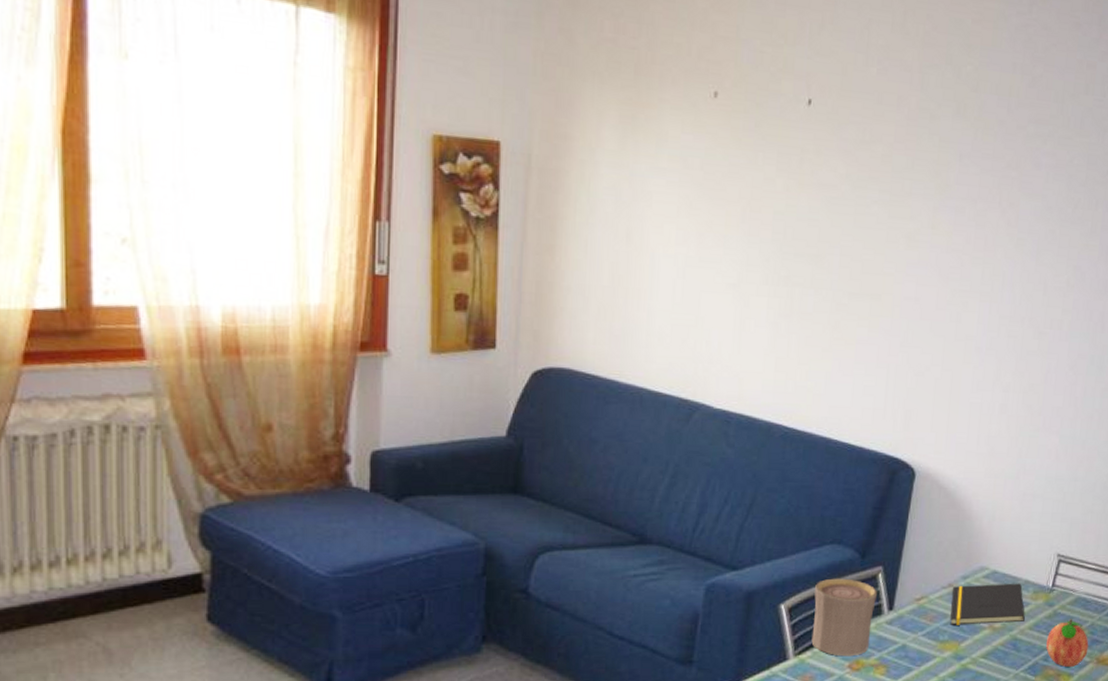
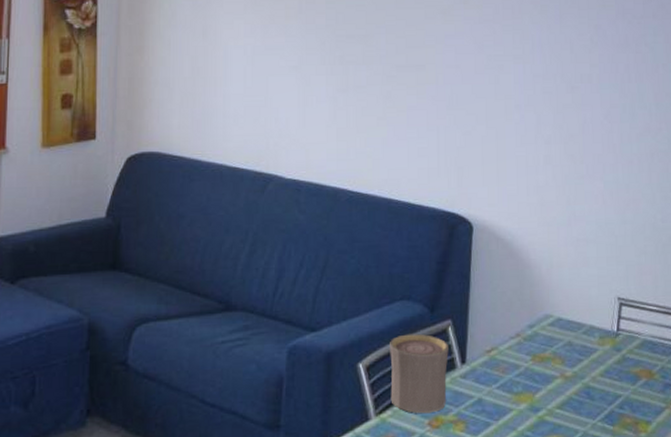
notepad: present [950,583,1026,625] -> none [521,329,596,376]
fruit: present [1046,618,1089,667] -> none [619,362,662,414]

